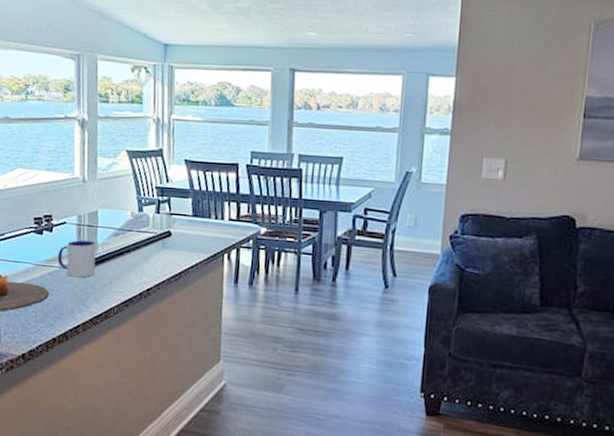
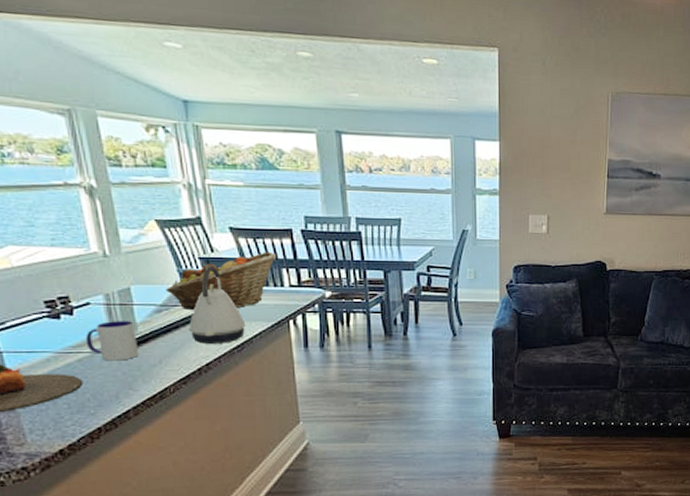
fruit basket: none [125,184,222,238] -> present [166,251,277,311]
kettle: none [138,195,186,271] -> present [189,266,246,344]

